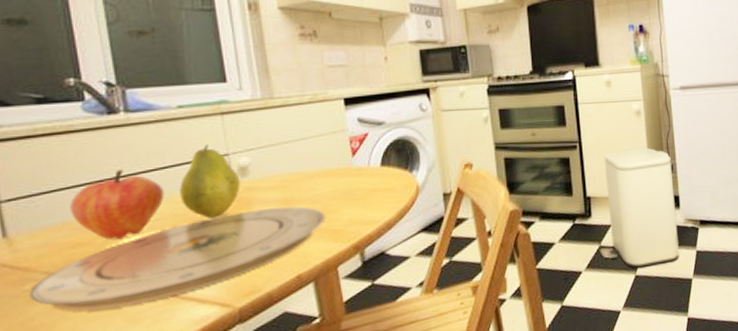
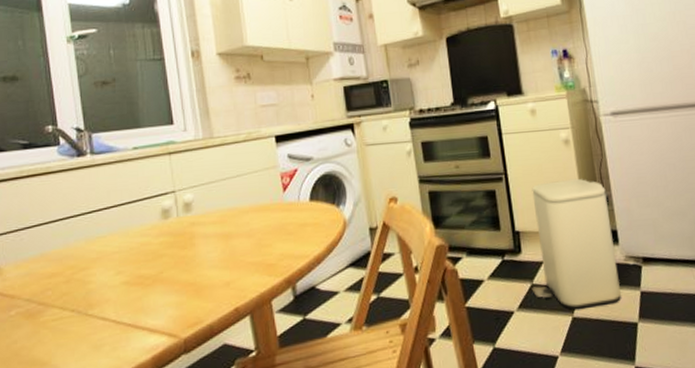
plate: present [30,206,326,312] -> none [15,240,260,337]
fruit: present [70,168,165,240] -> none [47,205,122,271]
fruit: present [180,144,240,219] -> none [134,182,185,252]

